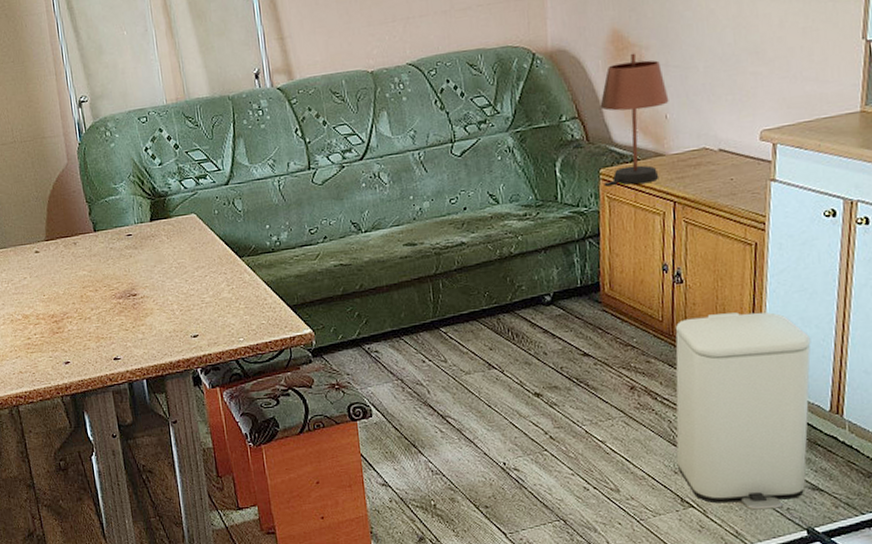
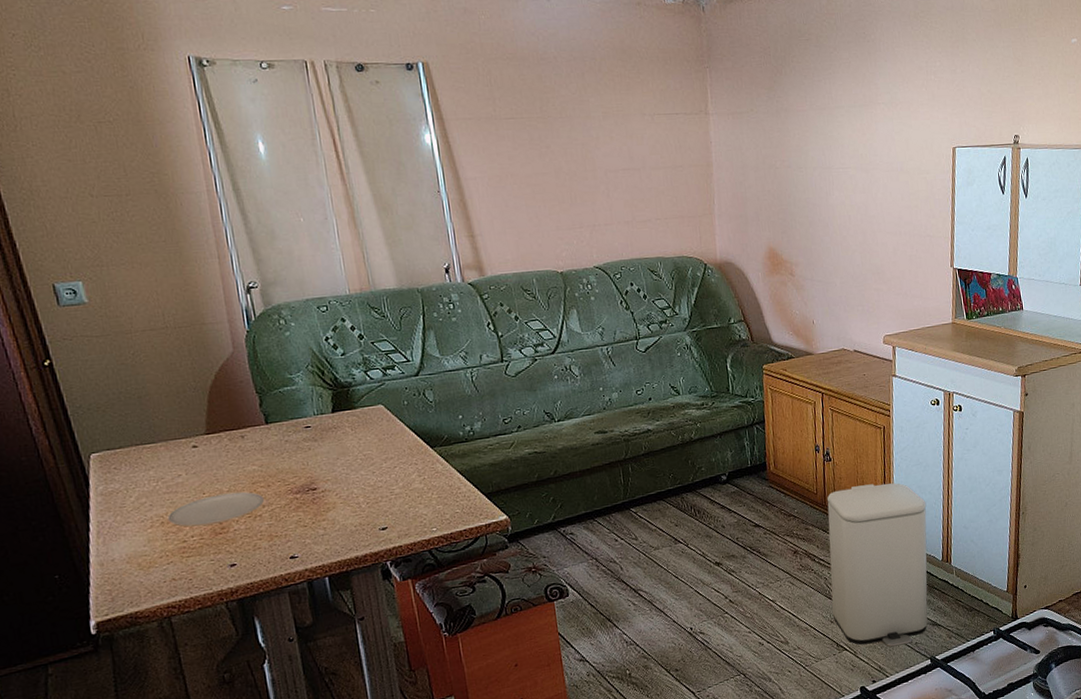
plate: none [16,295,93,326] -> present [167,491,265,528]
table lamp: present [600,53,669,187] -> none [761,268,815,380]

